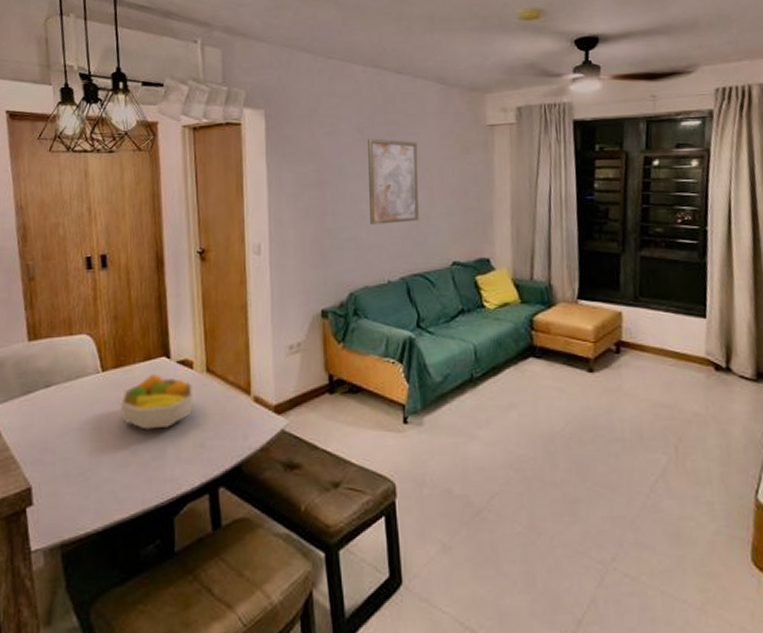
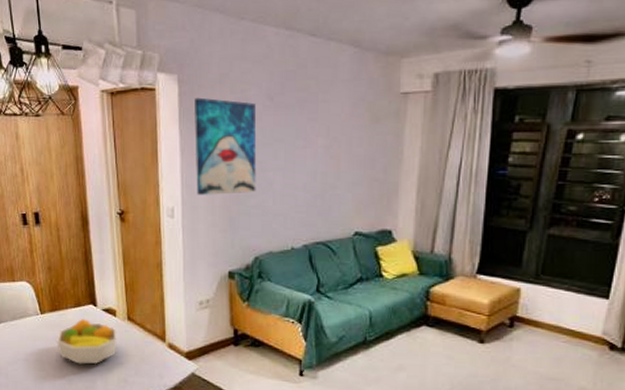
wall art: none [282,131,349,230] -> present [195,97,257,195]
wall art: present [368,138,419,225] -> none [277,105,327,193]

